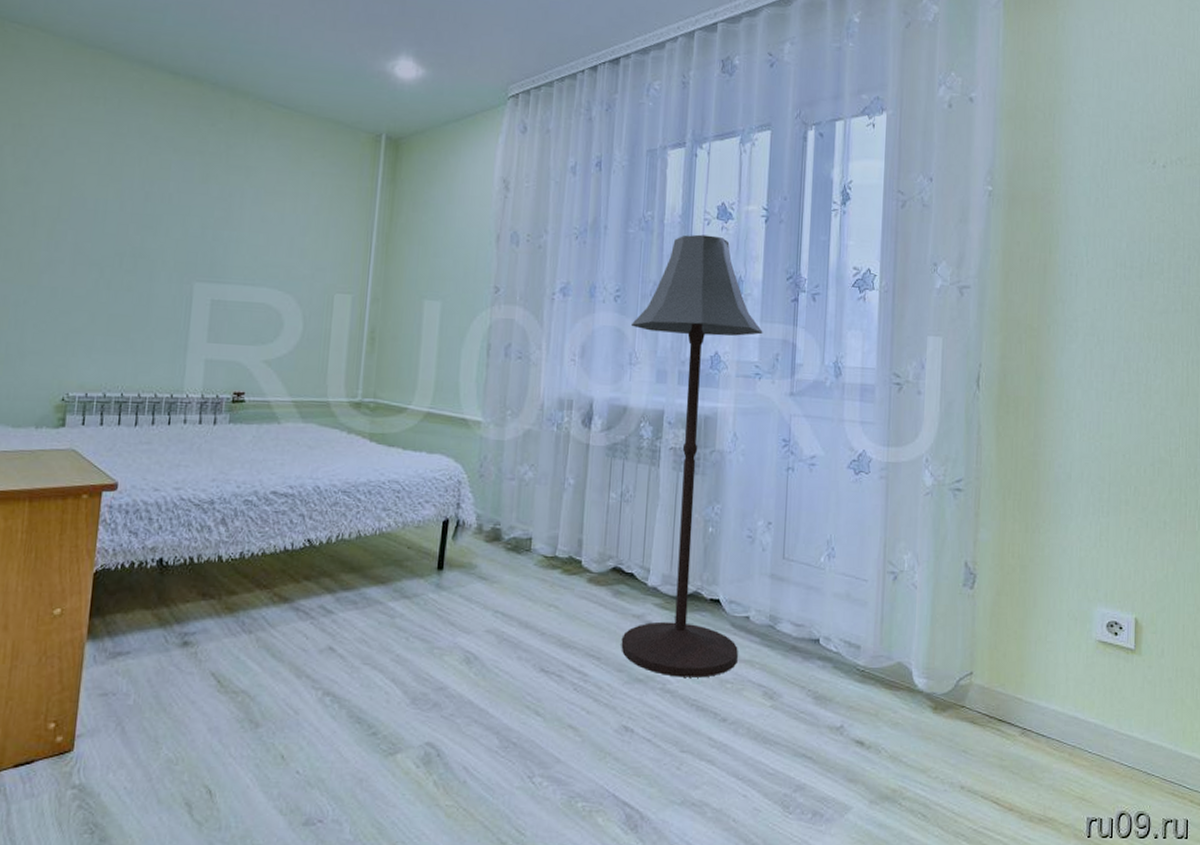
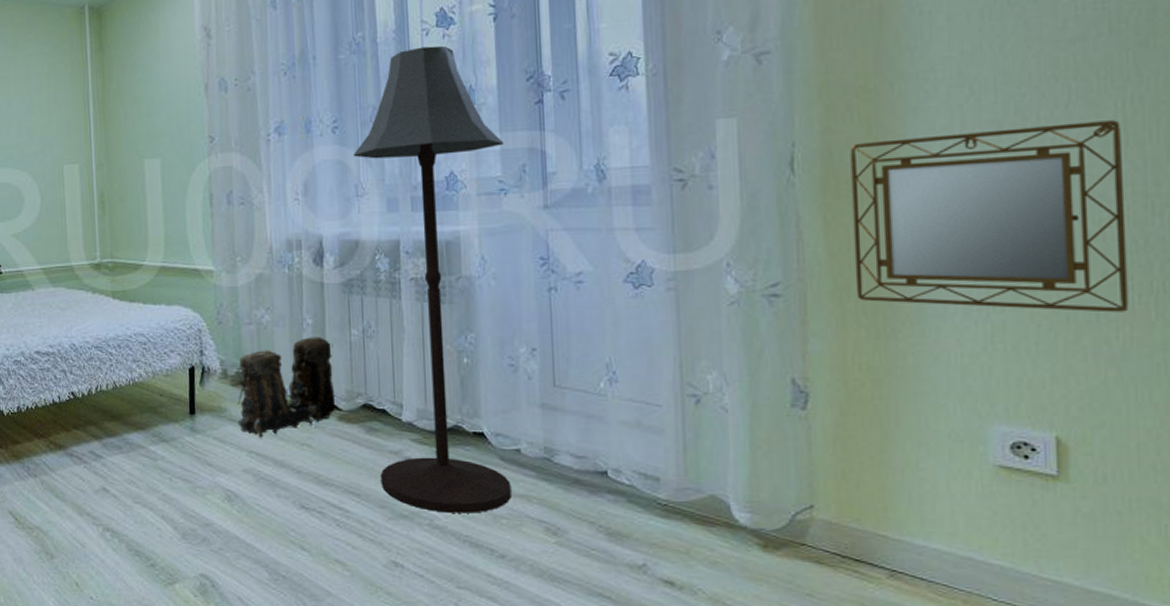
backpack: none [486,497,593,597] -> present [237,337,342,438]
home mirror: none [1014,370,1185,522] -> present [850,120,1129,313]

